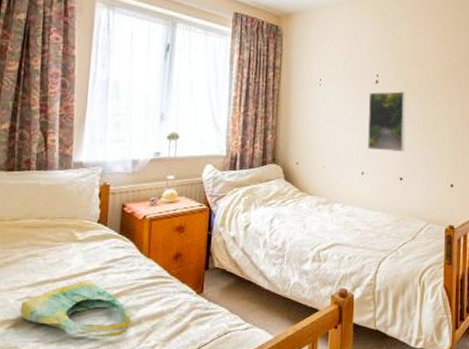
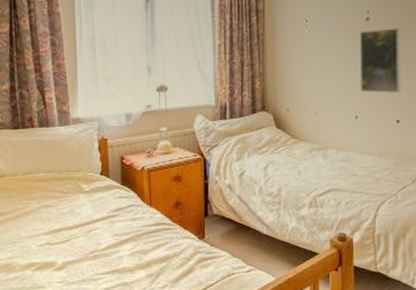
tote bag: present [20,280,131,337] -> none [42,228,140,278]

